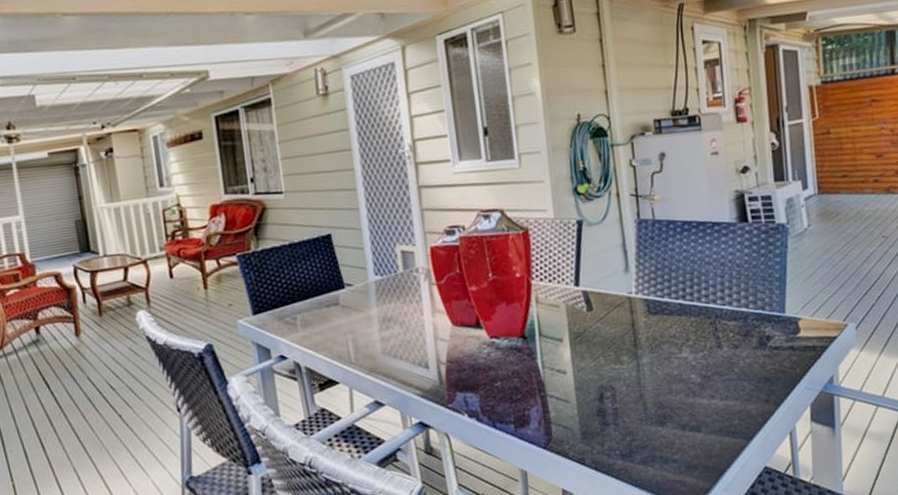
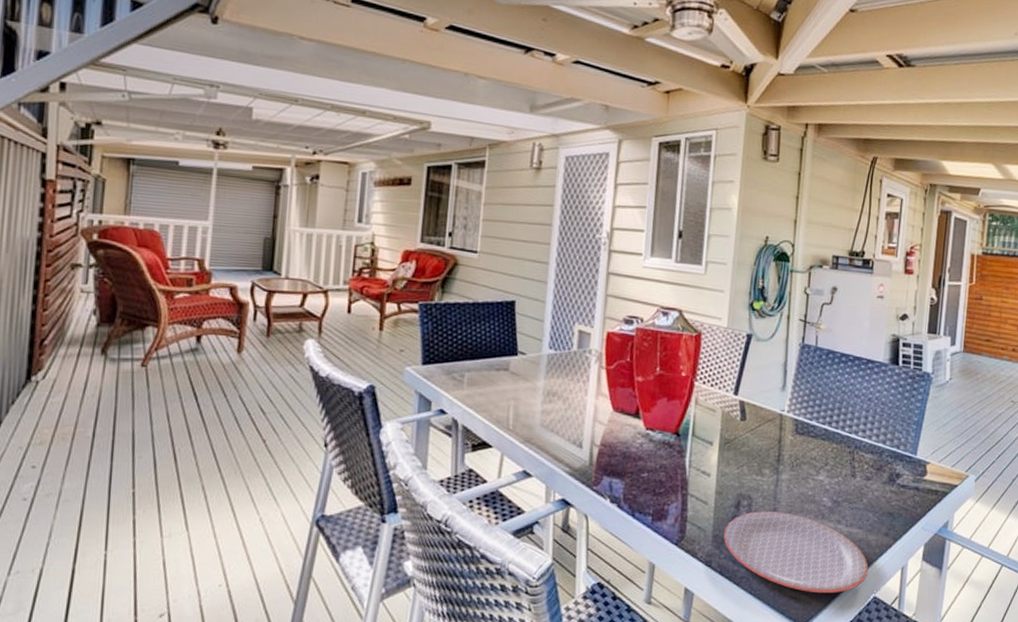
plate: none [592,396,754,474] -> present [724,511,869,594]

